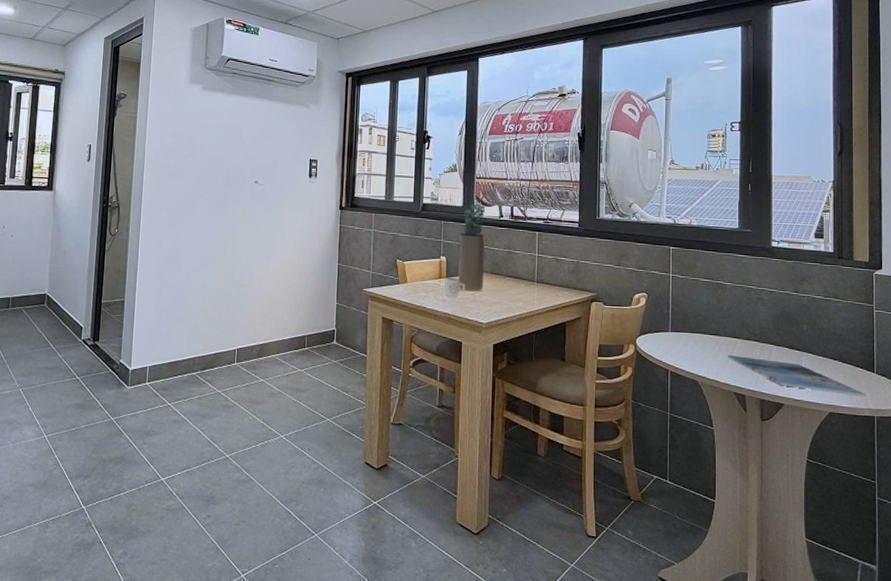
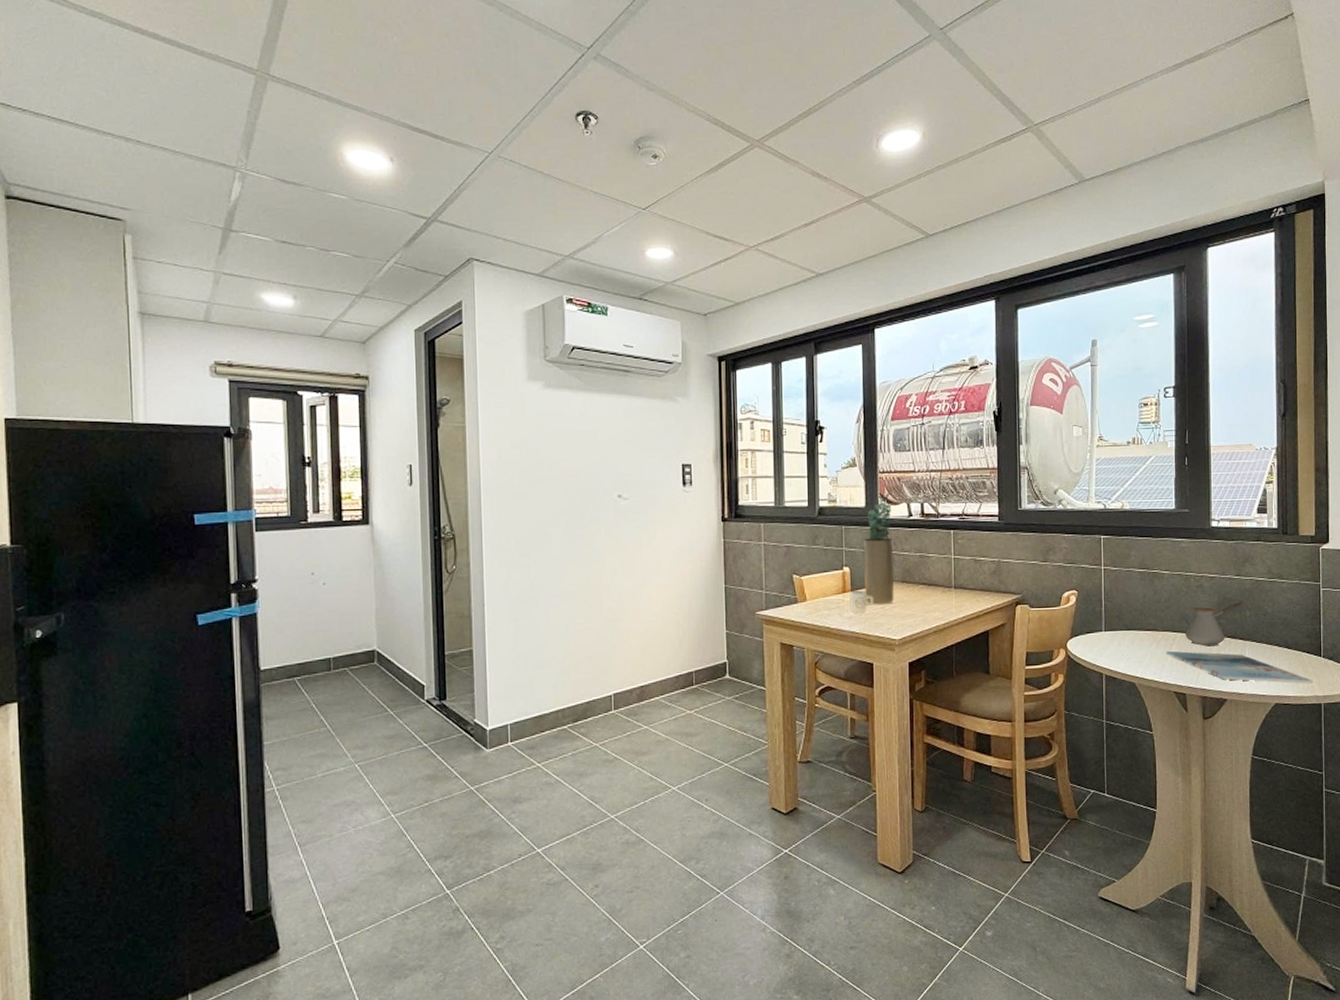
coffee pot: none [746,316,803,354] -> present [1185,602,1246,646]

